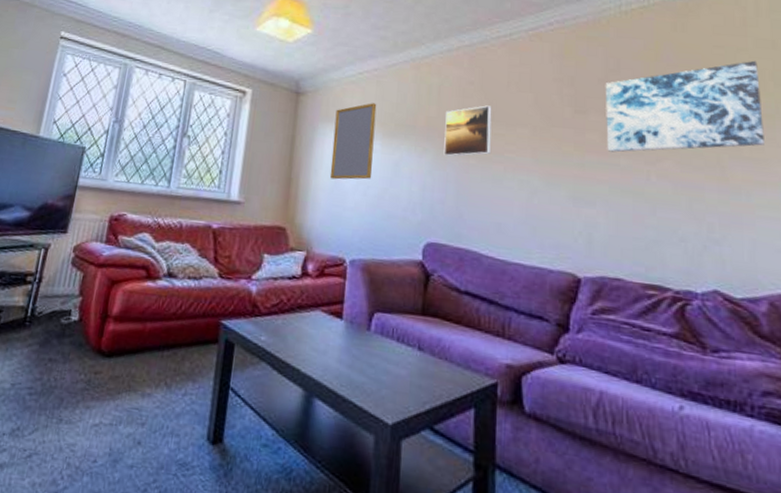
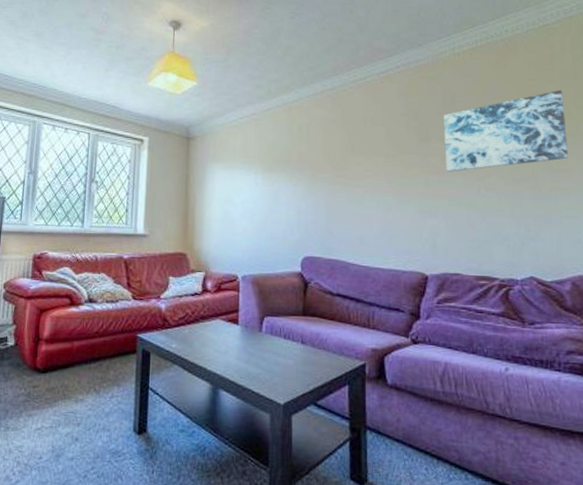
home mirror: present [329,103,377,180] -> none [220,143,257,210]
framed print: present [443,105,492,157] -> none [314,139,352,185]

